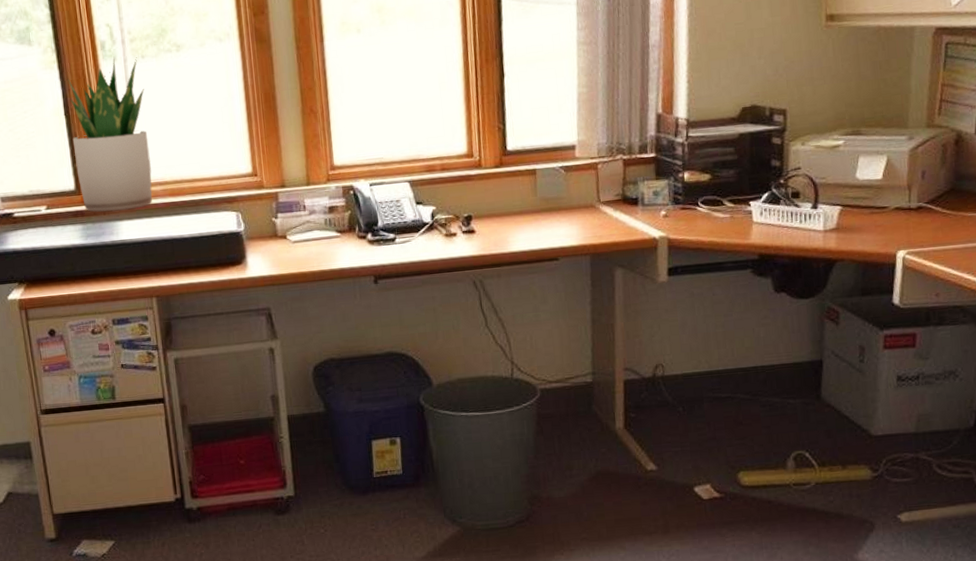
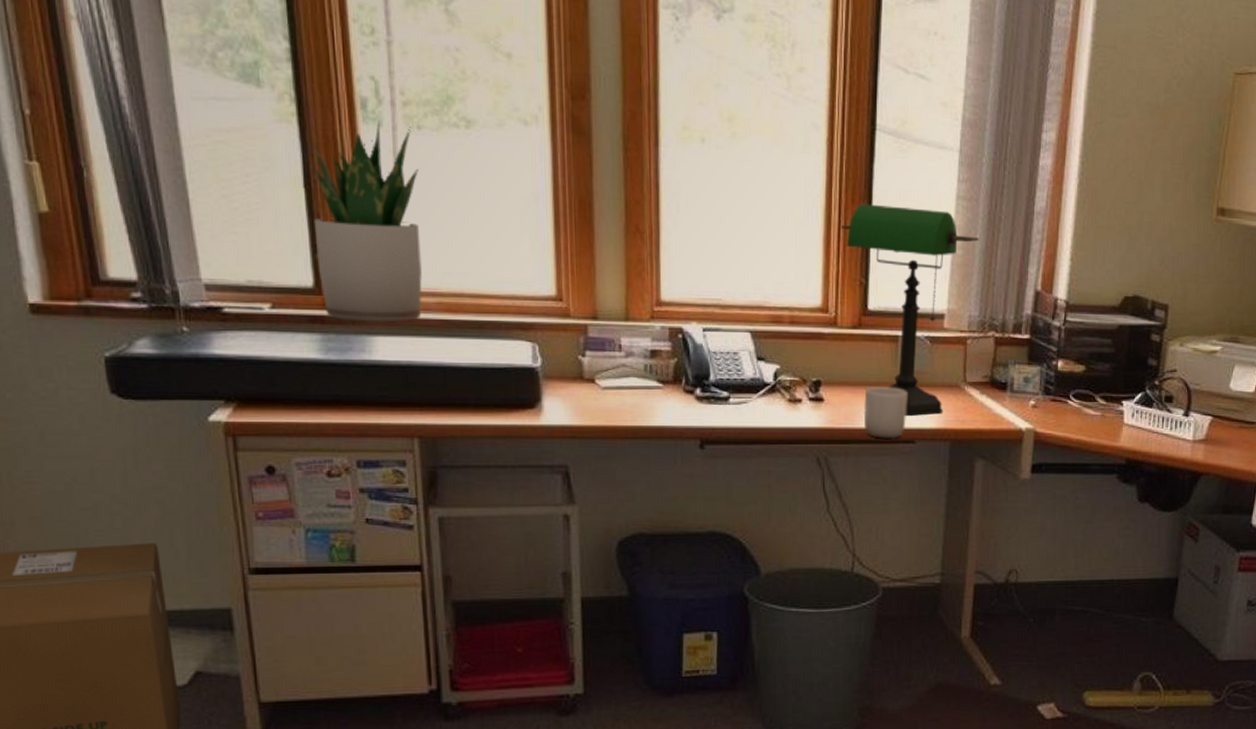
desk lamp: none [478,57,601,237] -> present [840,203,979,416]
mug: none [510,213,549,259] -> present [863,387,907,438]

